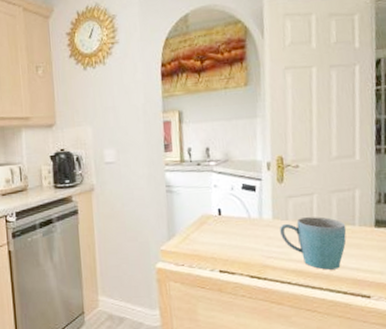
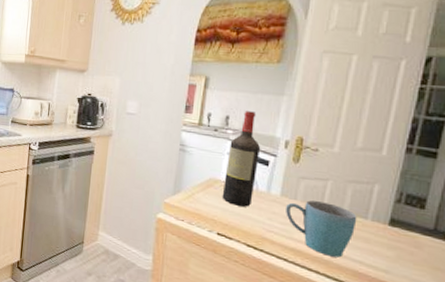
wine bottle: none [215,139,247,238] -> present [222,111,261,207]

